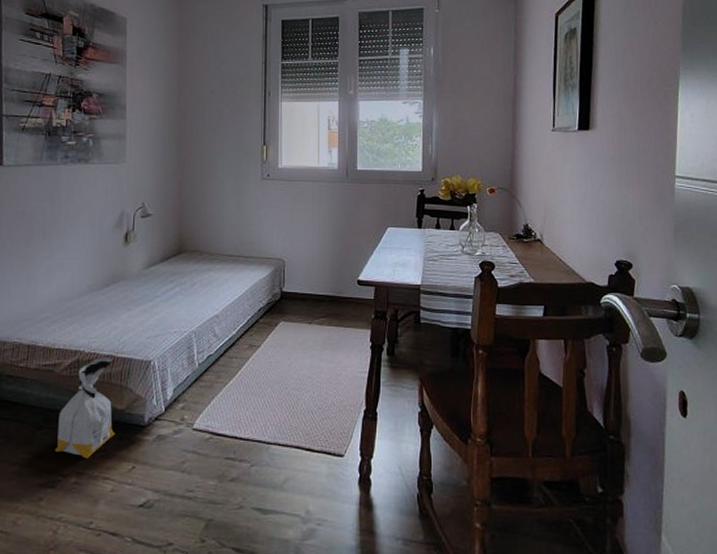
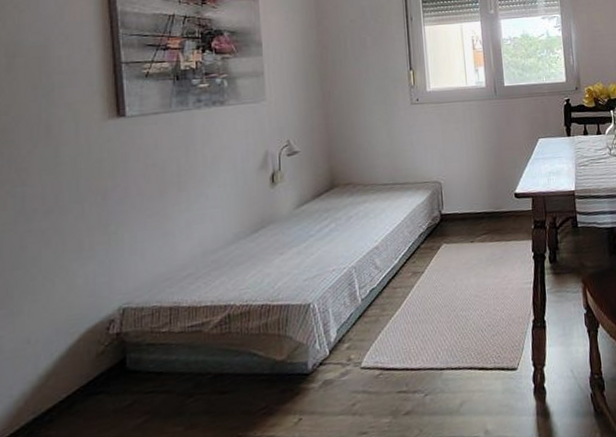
bag: present [54,358,115,459] -> none [209,307,277,420]

